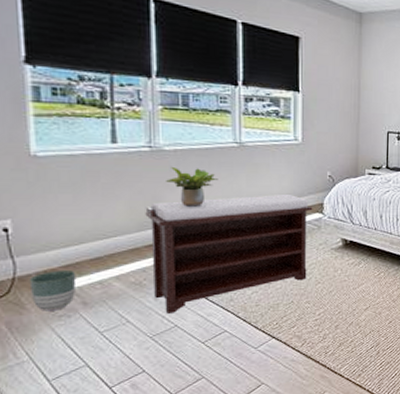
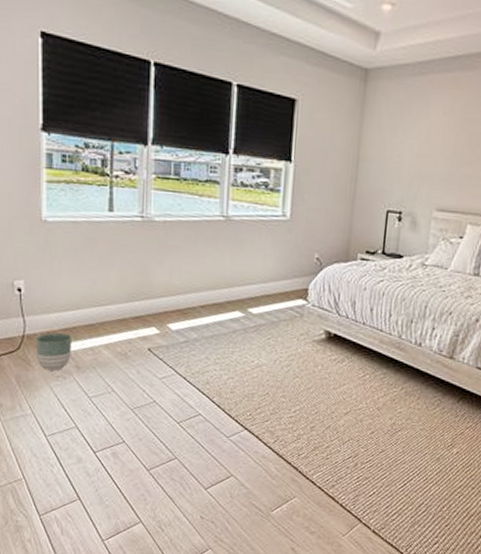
bench: present [145,193,313,315] -> none [134,274,297,390]
potted plant: present [166,166,218,207] -> none [154,238,203,281]

